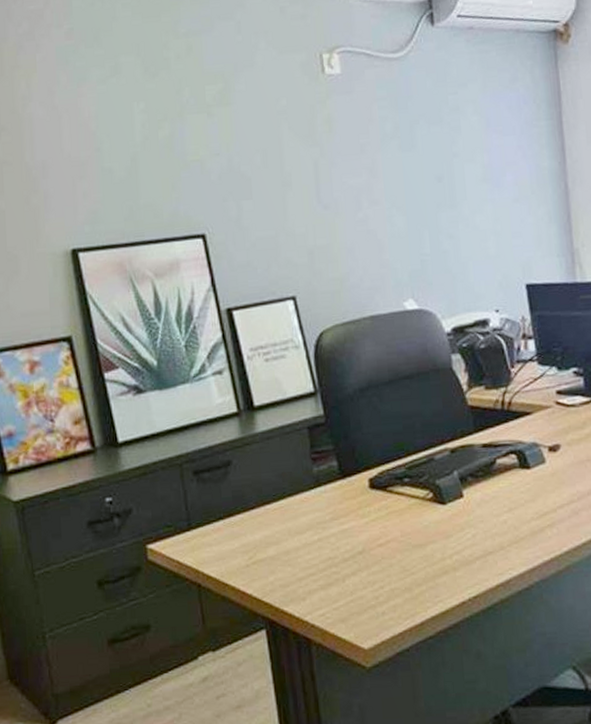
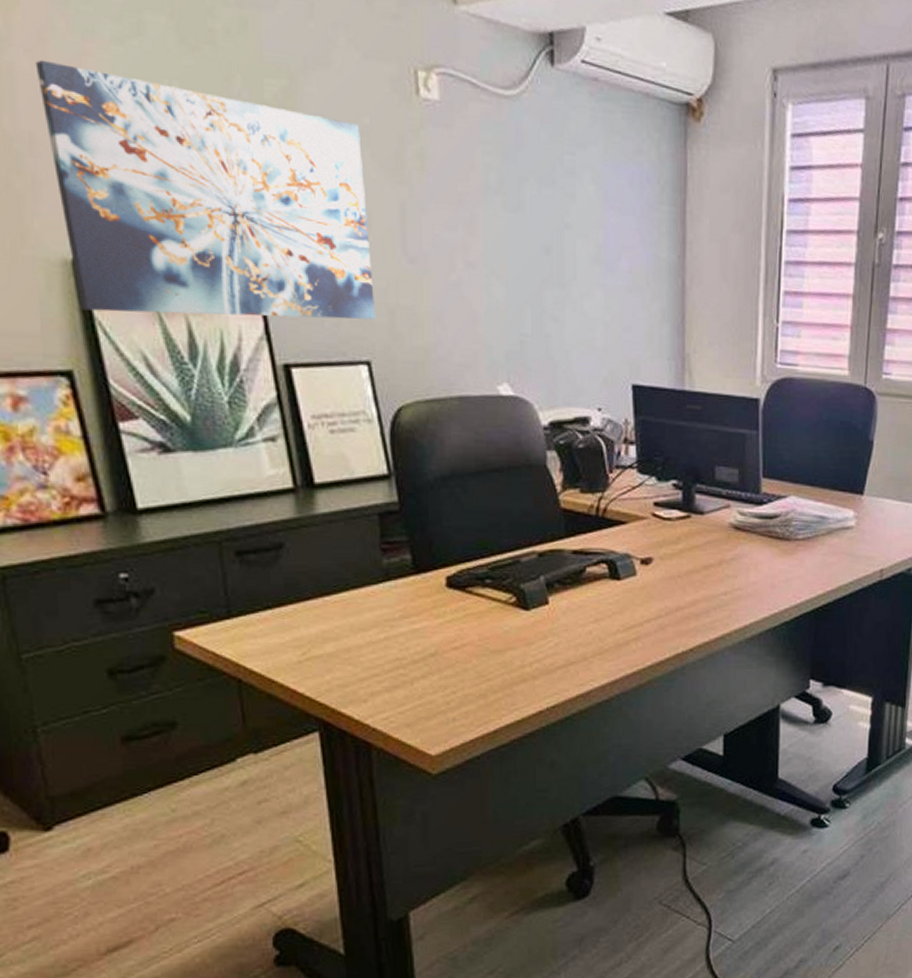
wall art: none [46,106,299,288] -> present [35,59,376,320]

